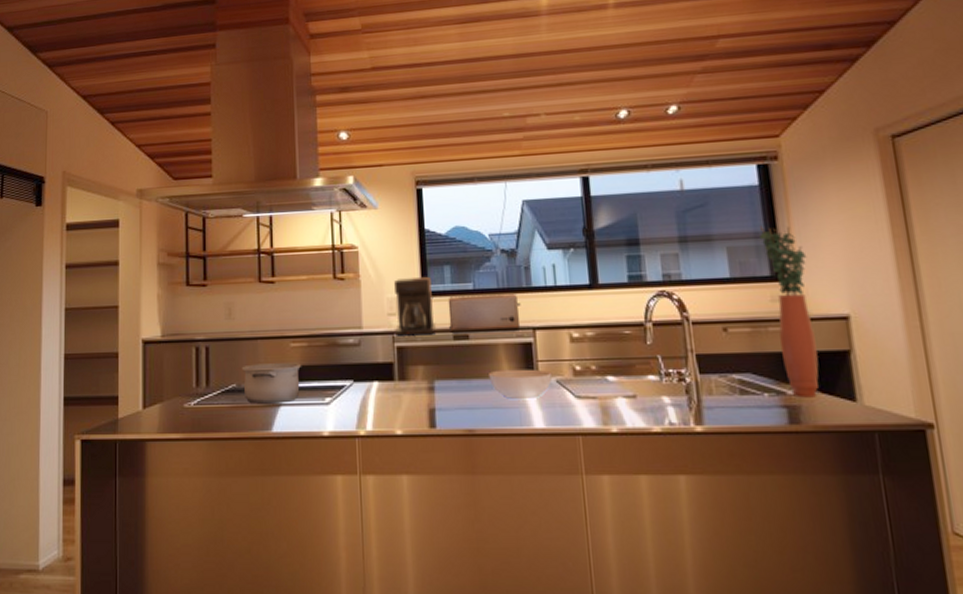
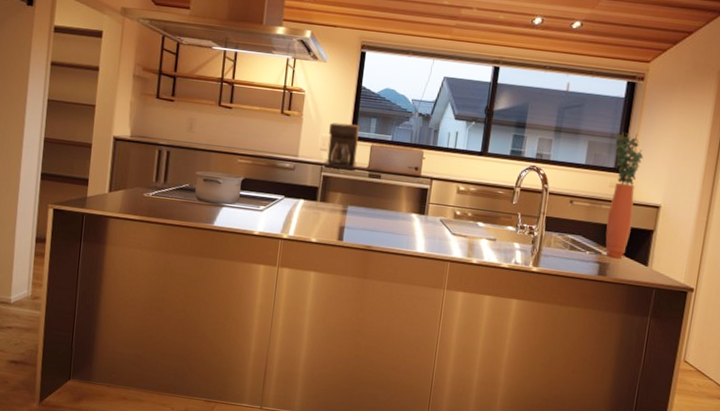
bowl: present [489,369,553,400] -> none [390,205,439,231]

